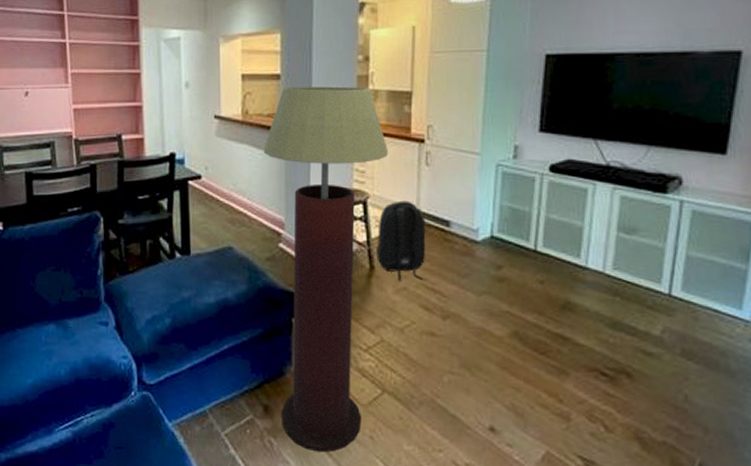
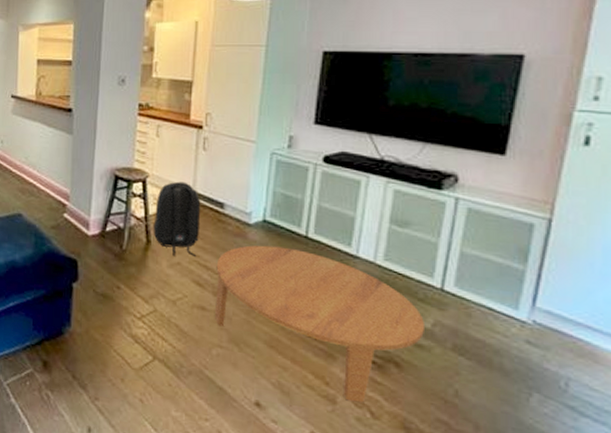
floor lamp: present [263,86,389,453] -> none [53,73,169,410]
coffee table: none [444,263,654,417] -> present [215,245,424,403]

